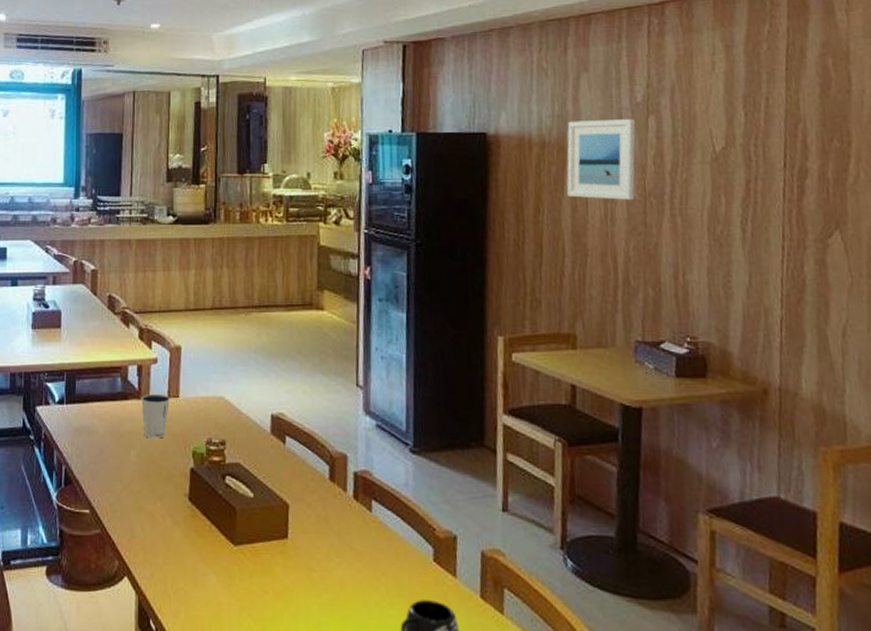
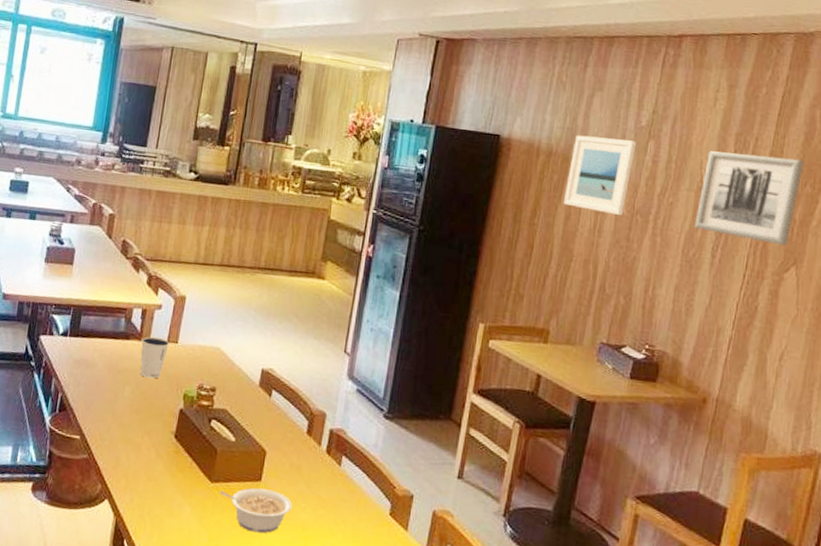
legume: none [245,546,326,597] -> present [220,488,293,533]
wall art: none [716,113,826,209] -> present [694,151,805,246]

